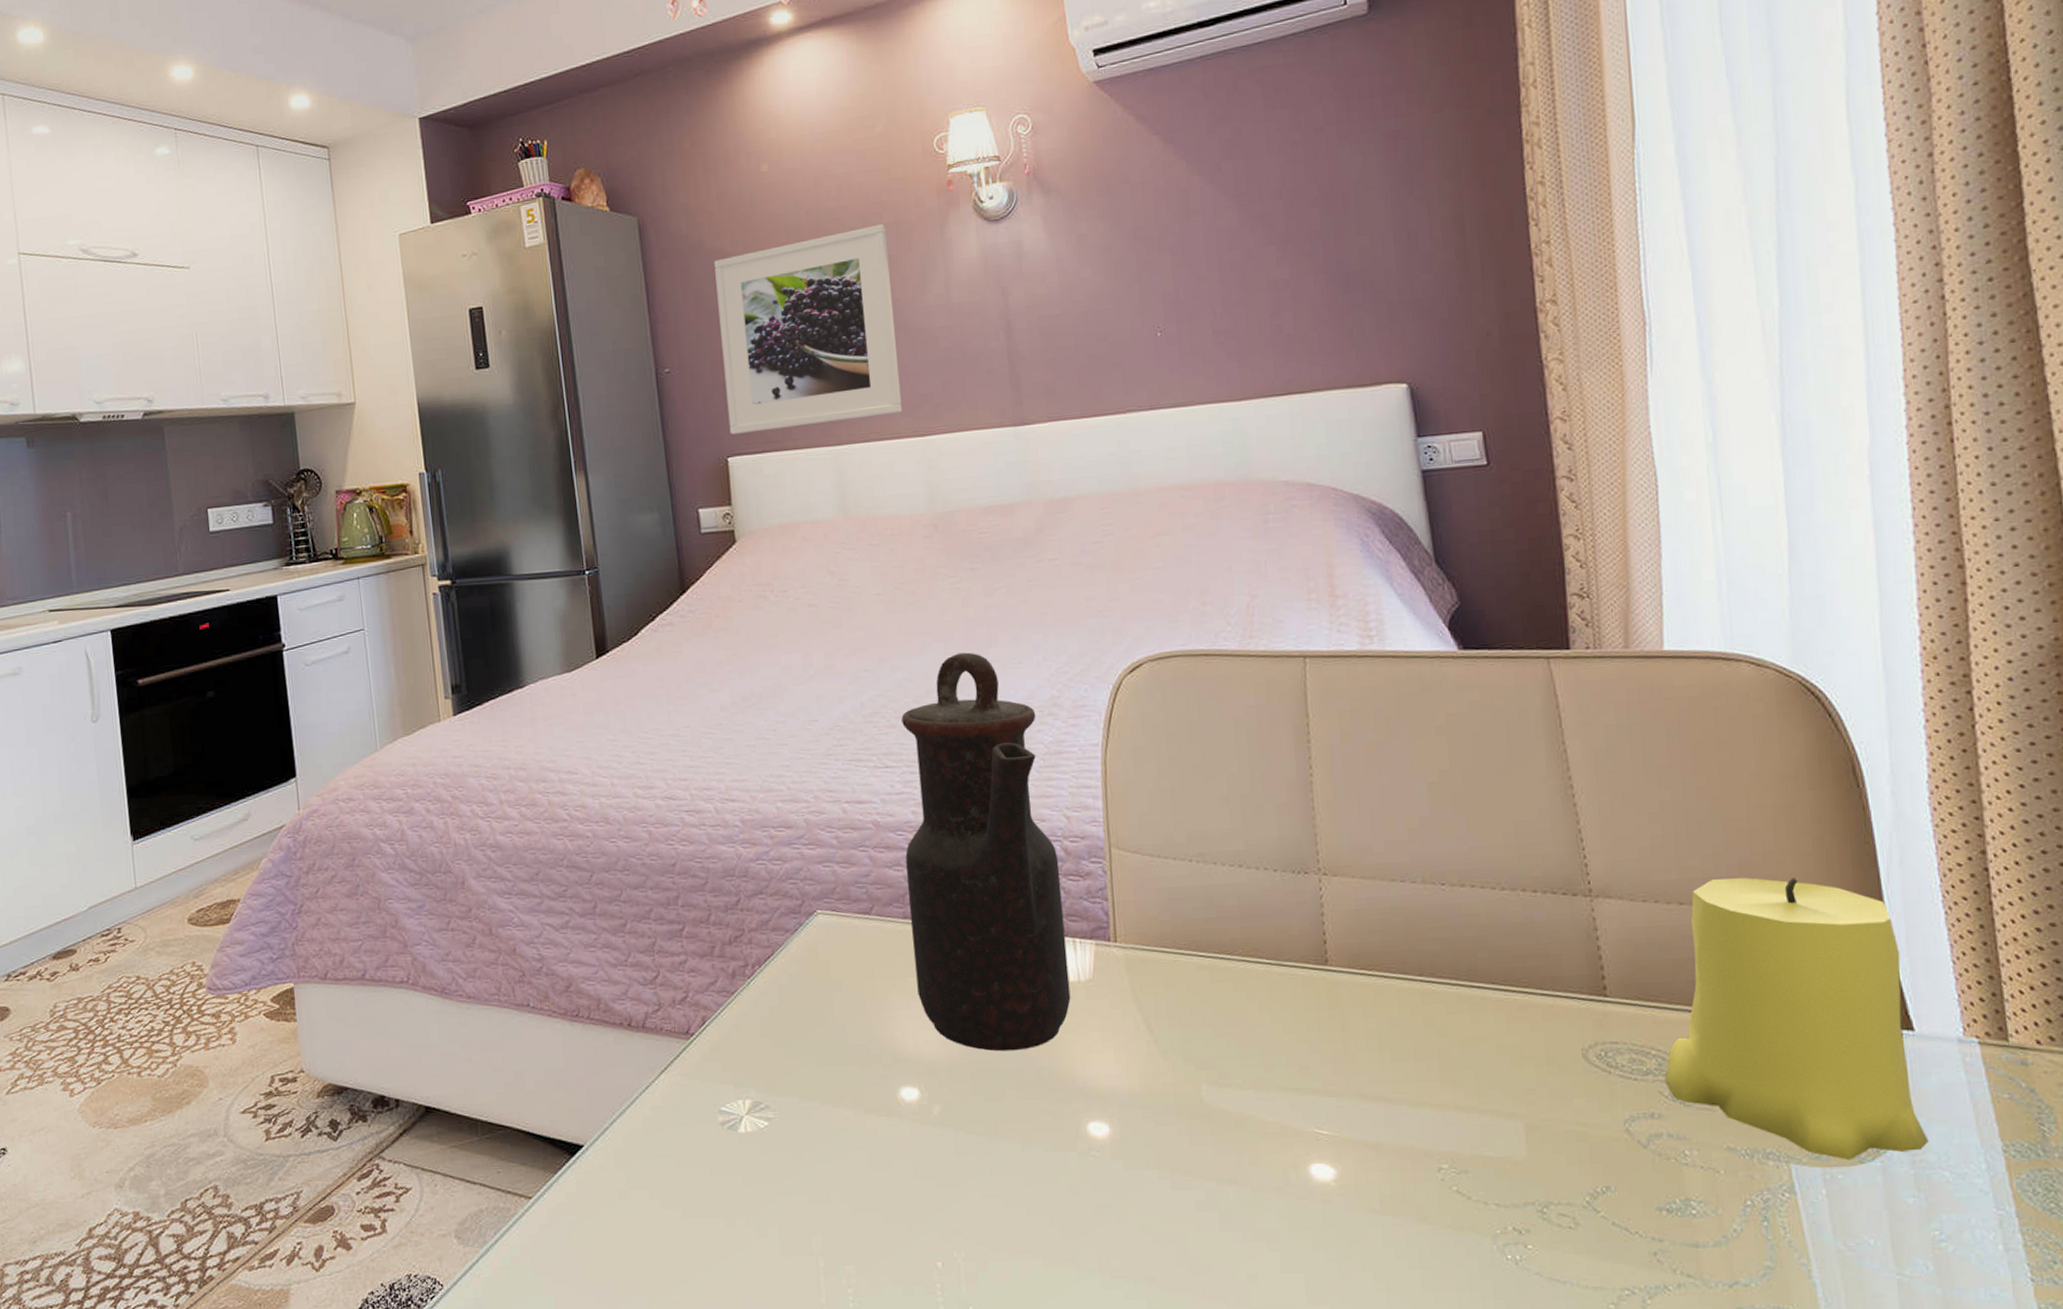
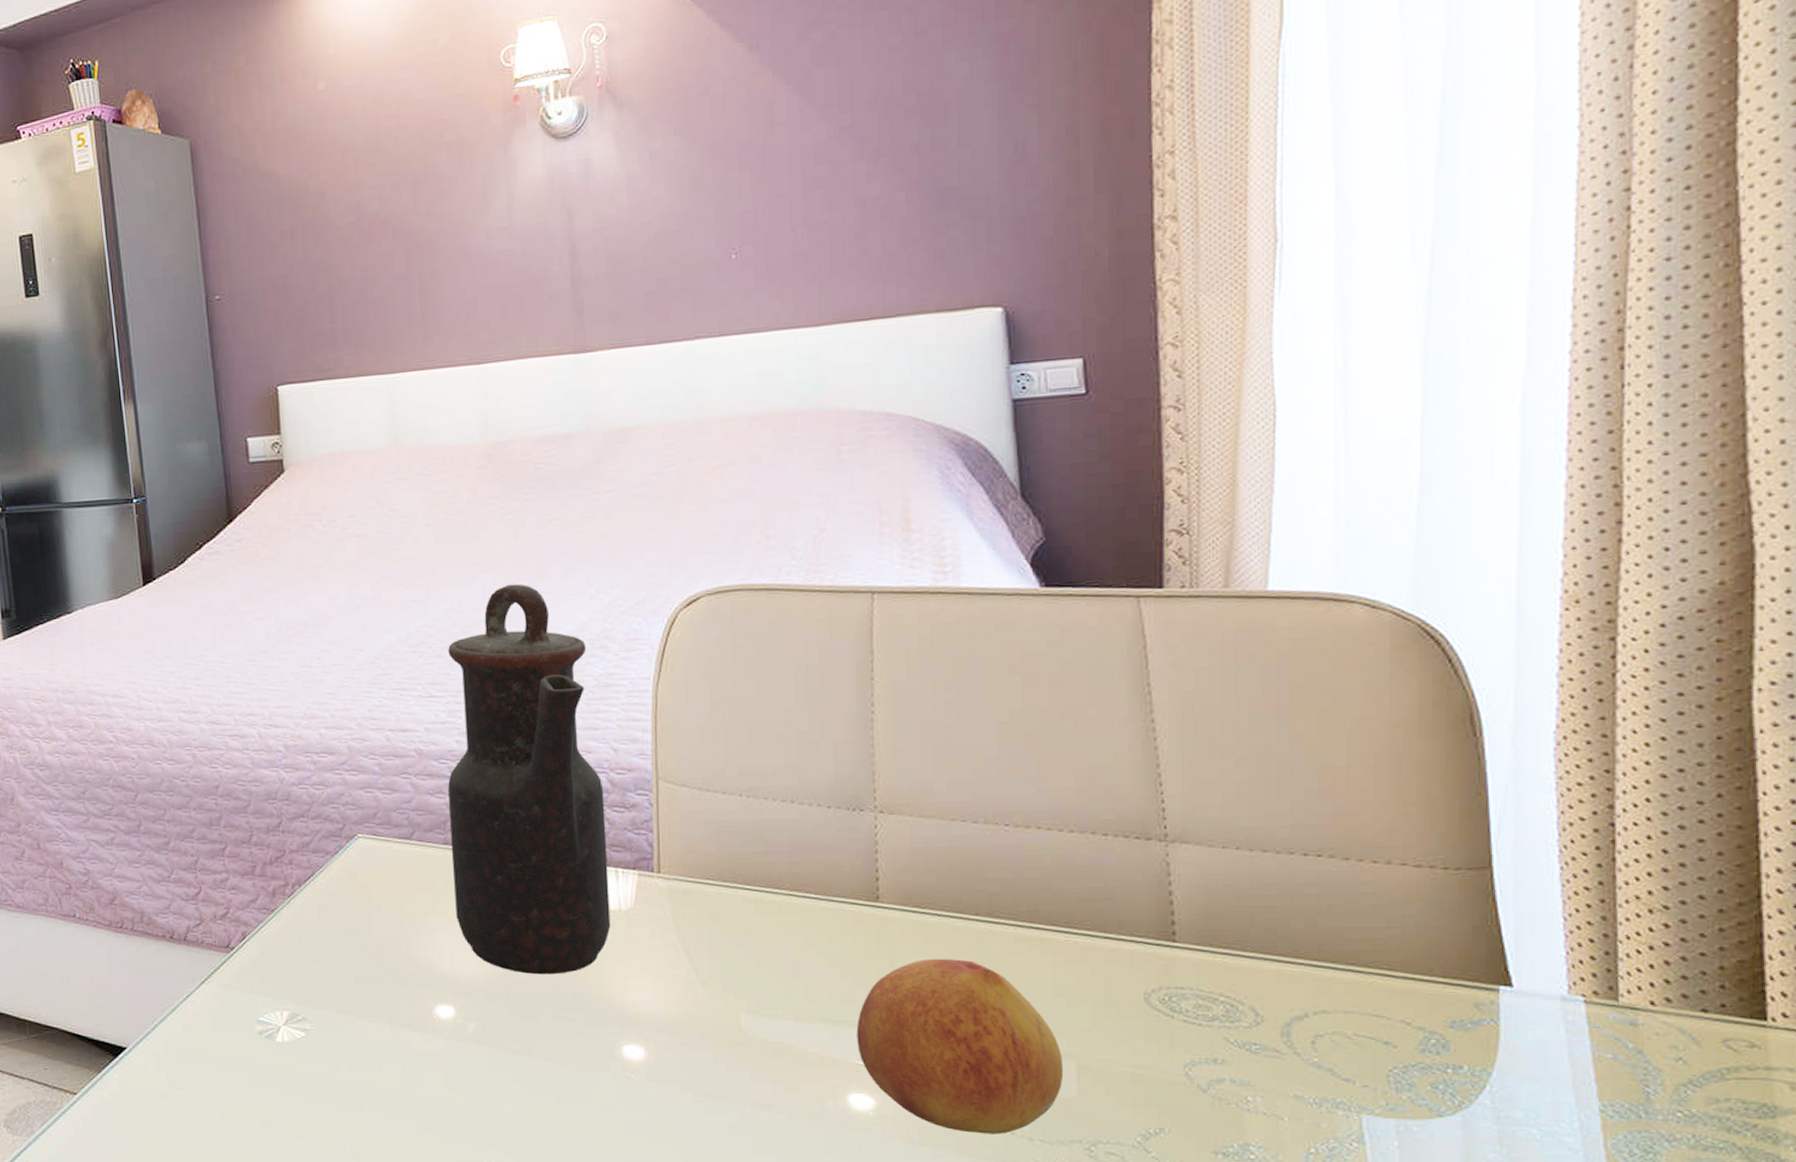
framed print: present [714,224,903,434] -> none [267,143,459,363]
fruit: none [1313,1020,1513,1200] -> present [856,958,1064,1134]
candle: present [1664,877,1929,1161] -> none [1231,826,1517,1113]

